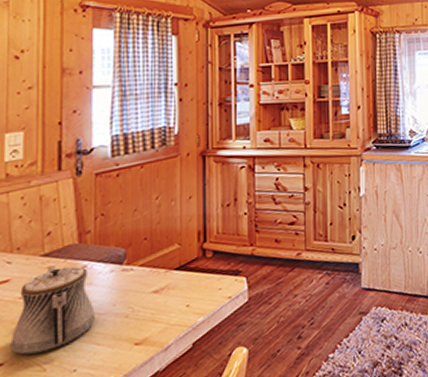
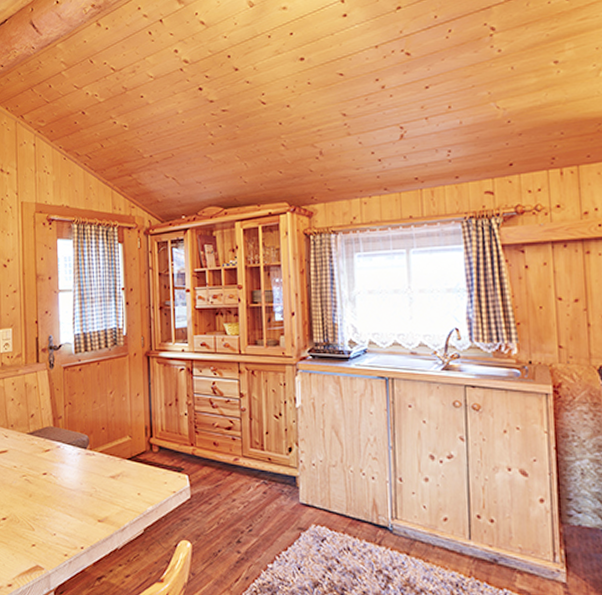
teapot: present [10,265,95,356] -> none [10,443,67,516]

